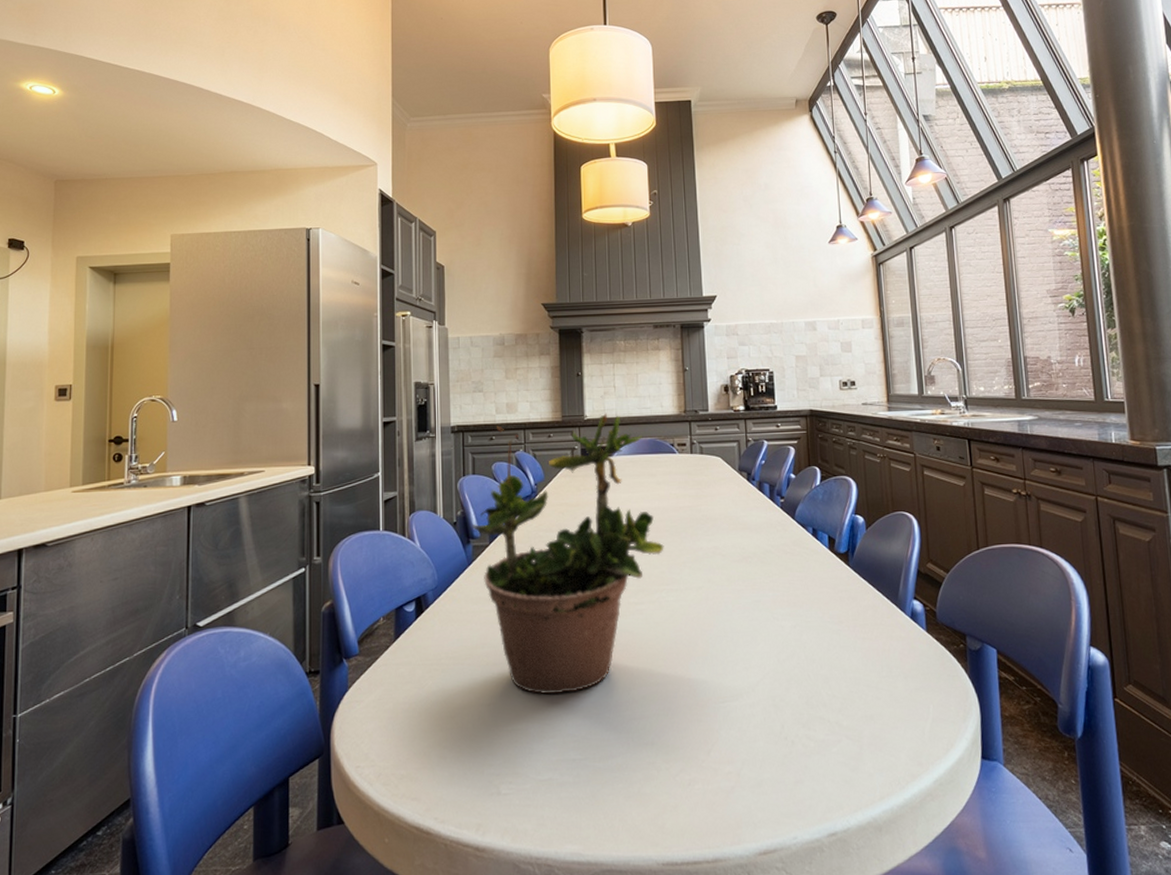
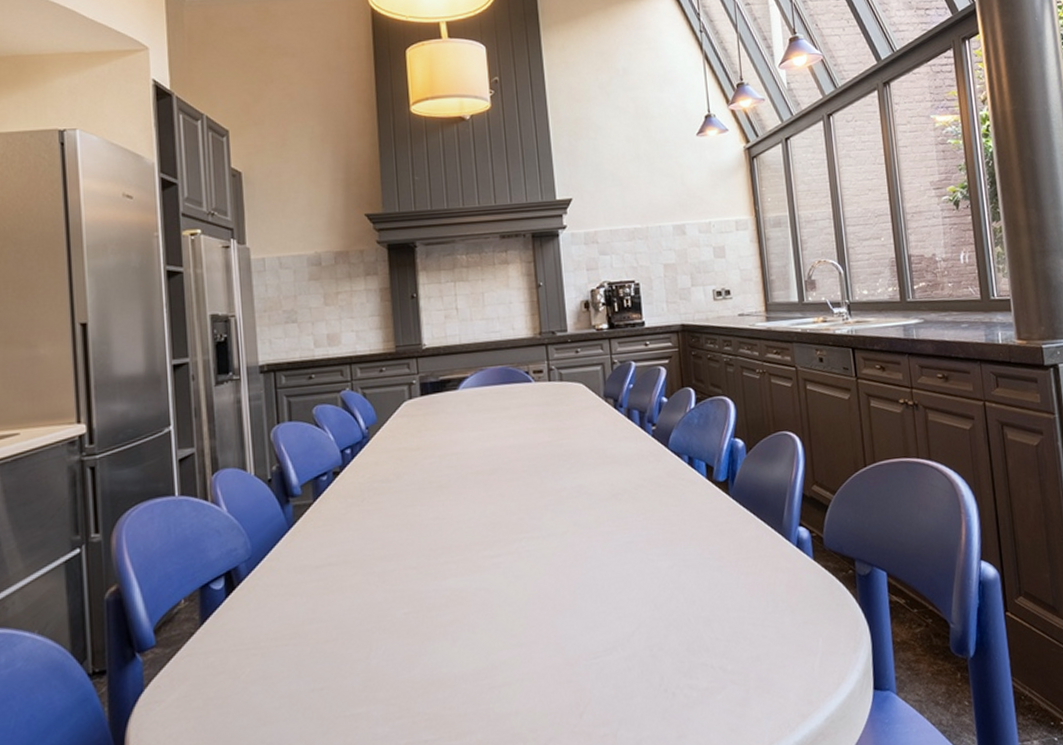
potted plant: present [471,395,664,694] -> none [290,319,522,671]

